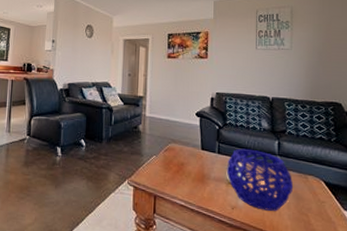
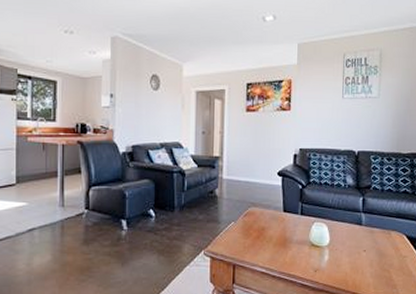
decorative bowl: present [226,148,293,211] -> none [309,207,376,270]

